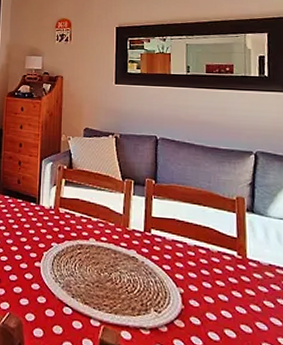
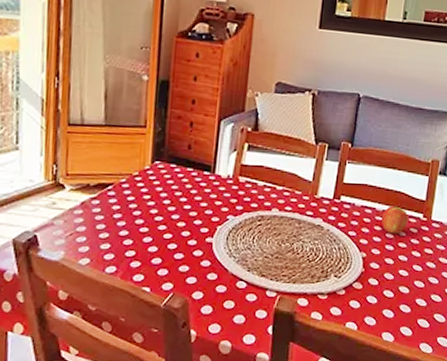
fruit: none [194,241,222,271] -> present [381,206,409,234]

